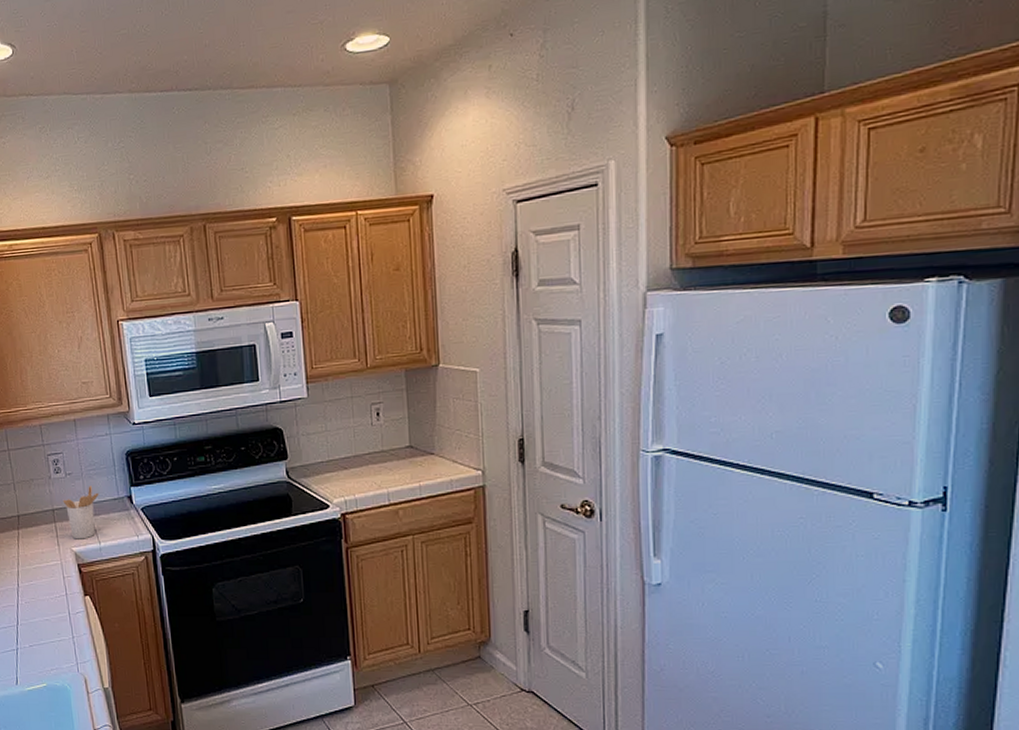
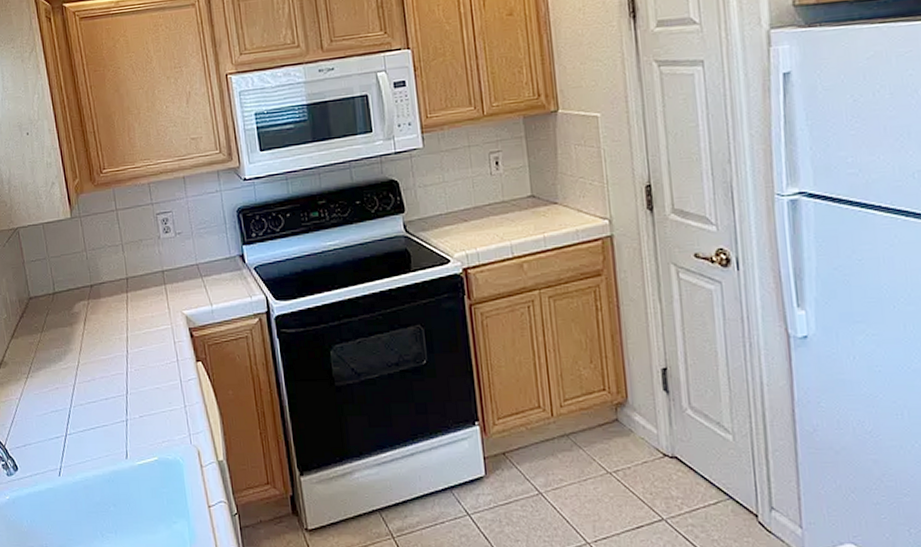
utensil holder: present [63,486,99,540] -> none [172,245,210,302]

